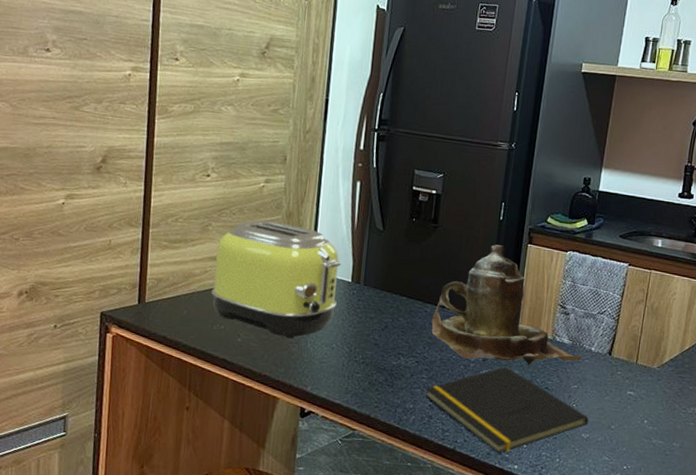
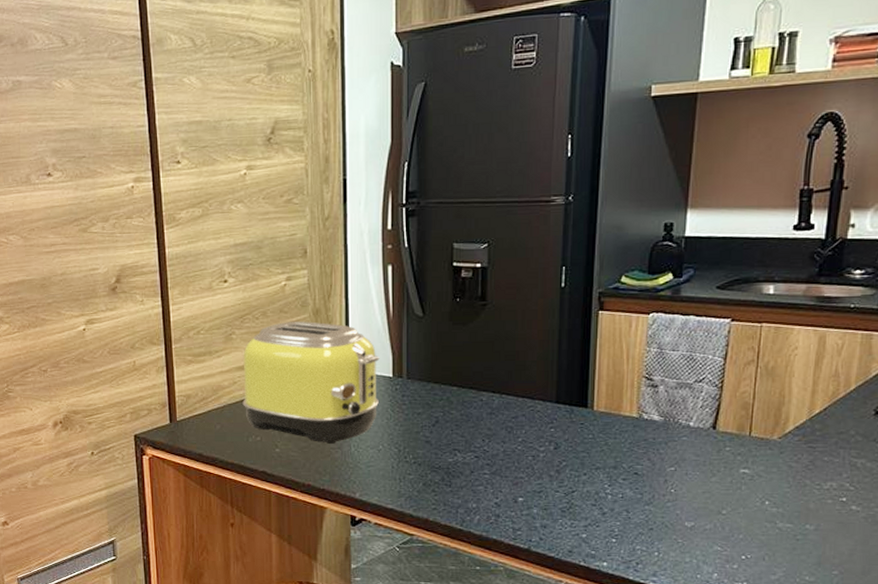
notepad: present [426,366,589,454] -> none [490,453,692,551]
teapot: present [430,245,583,365] -> none [488,316,679,449]

